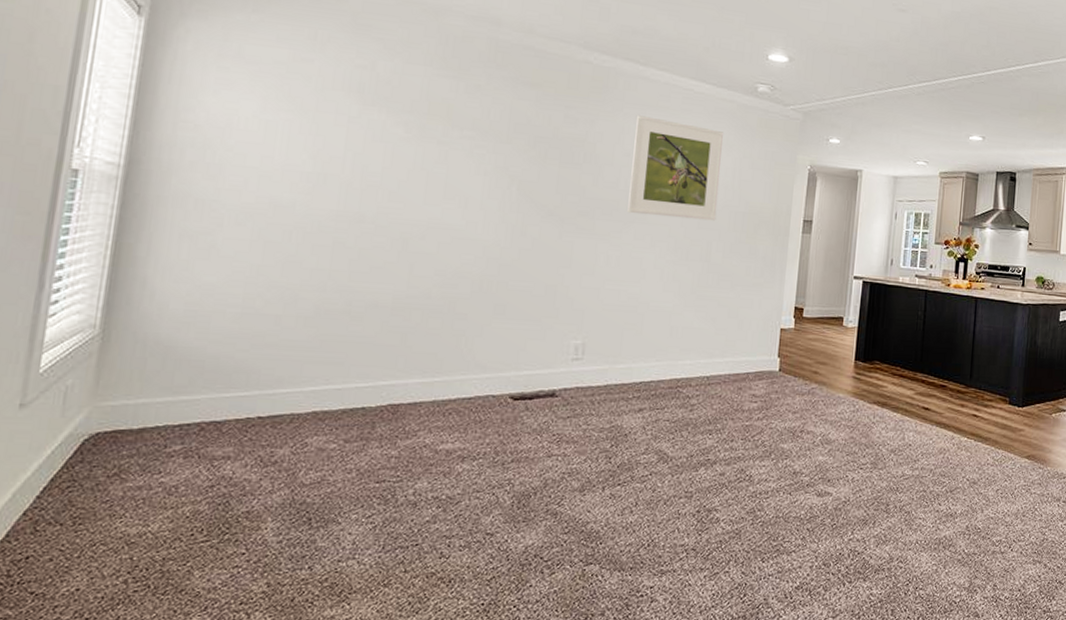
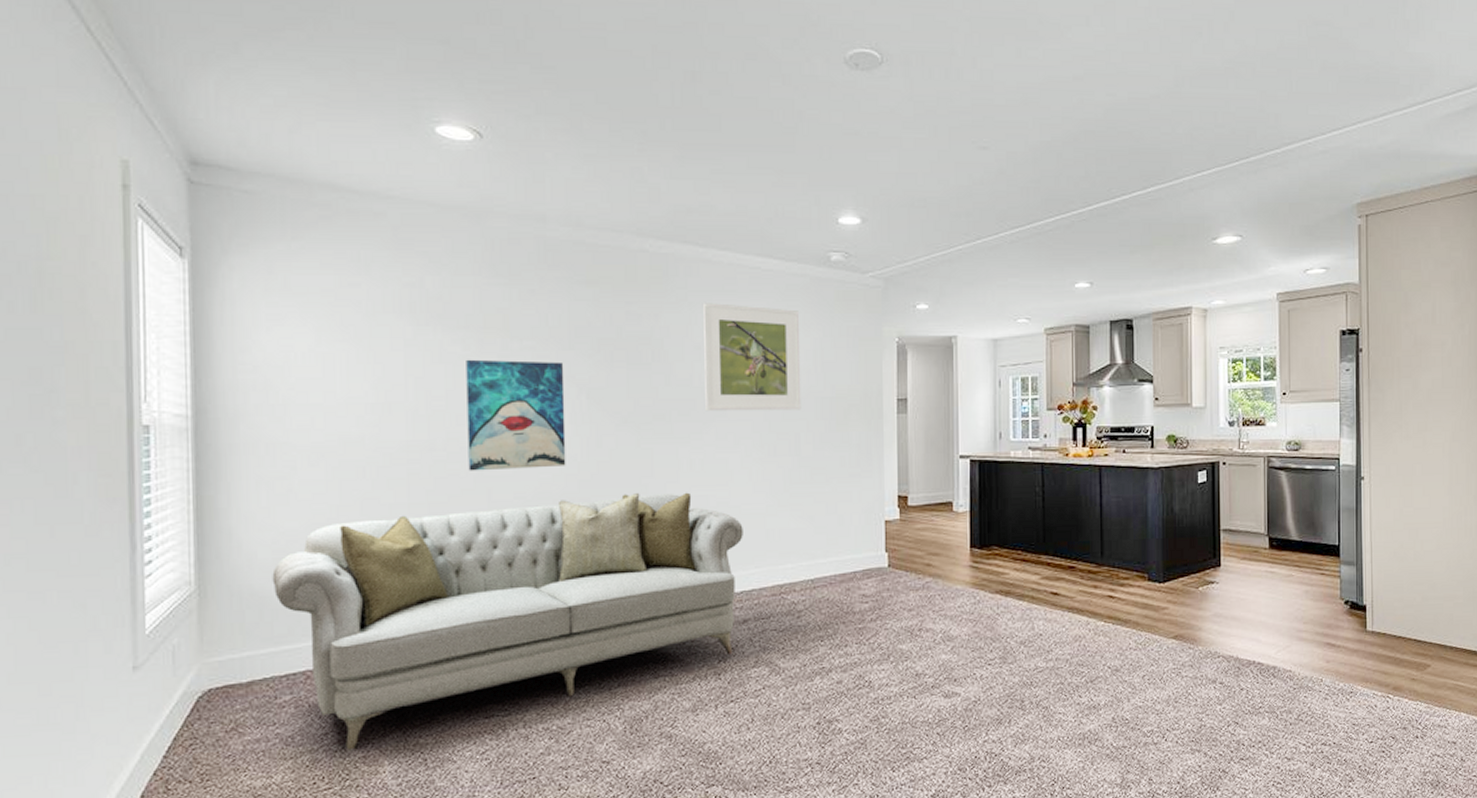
sofa: none [180,281,649,504] -> present [272,492,743,750]
wall art: none [394,141,500,250] -> present [466,359,566,471]

